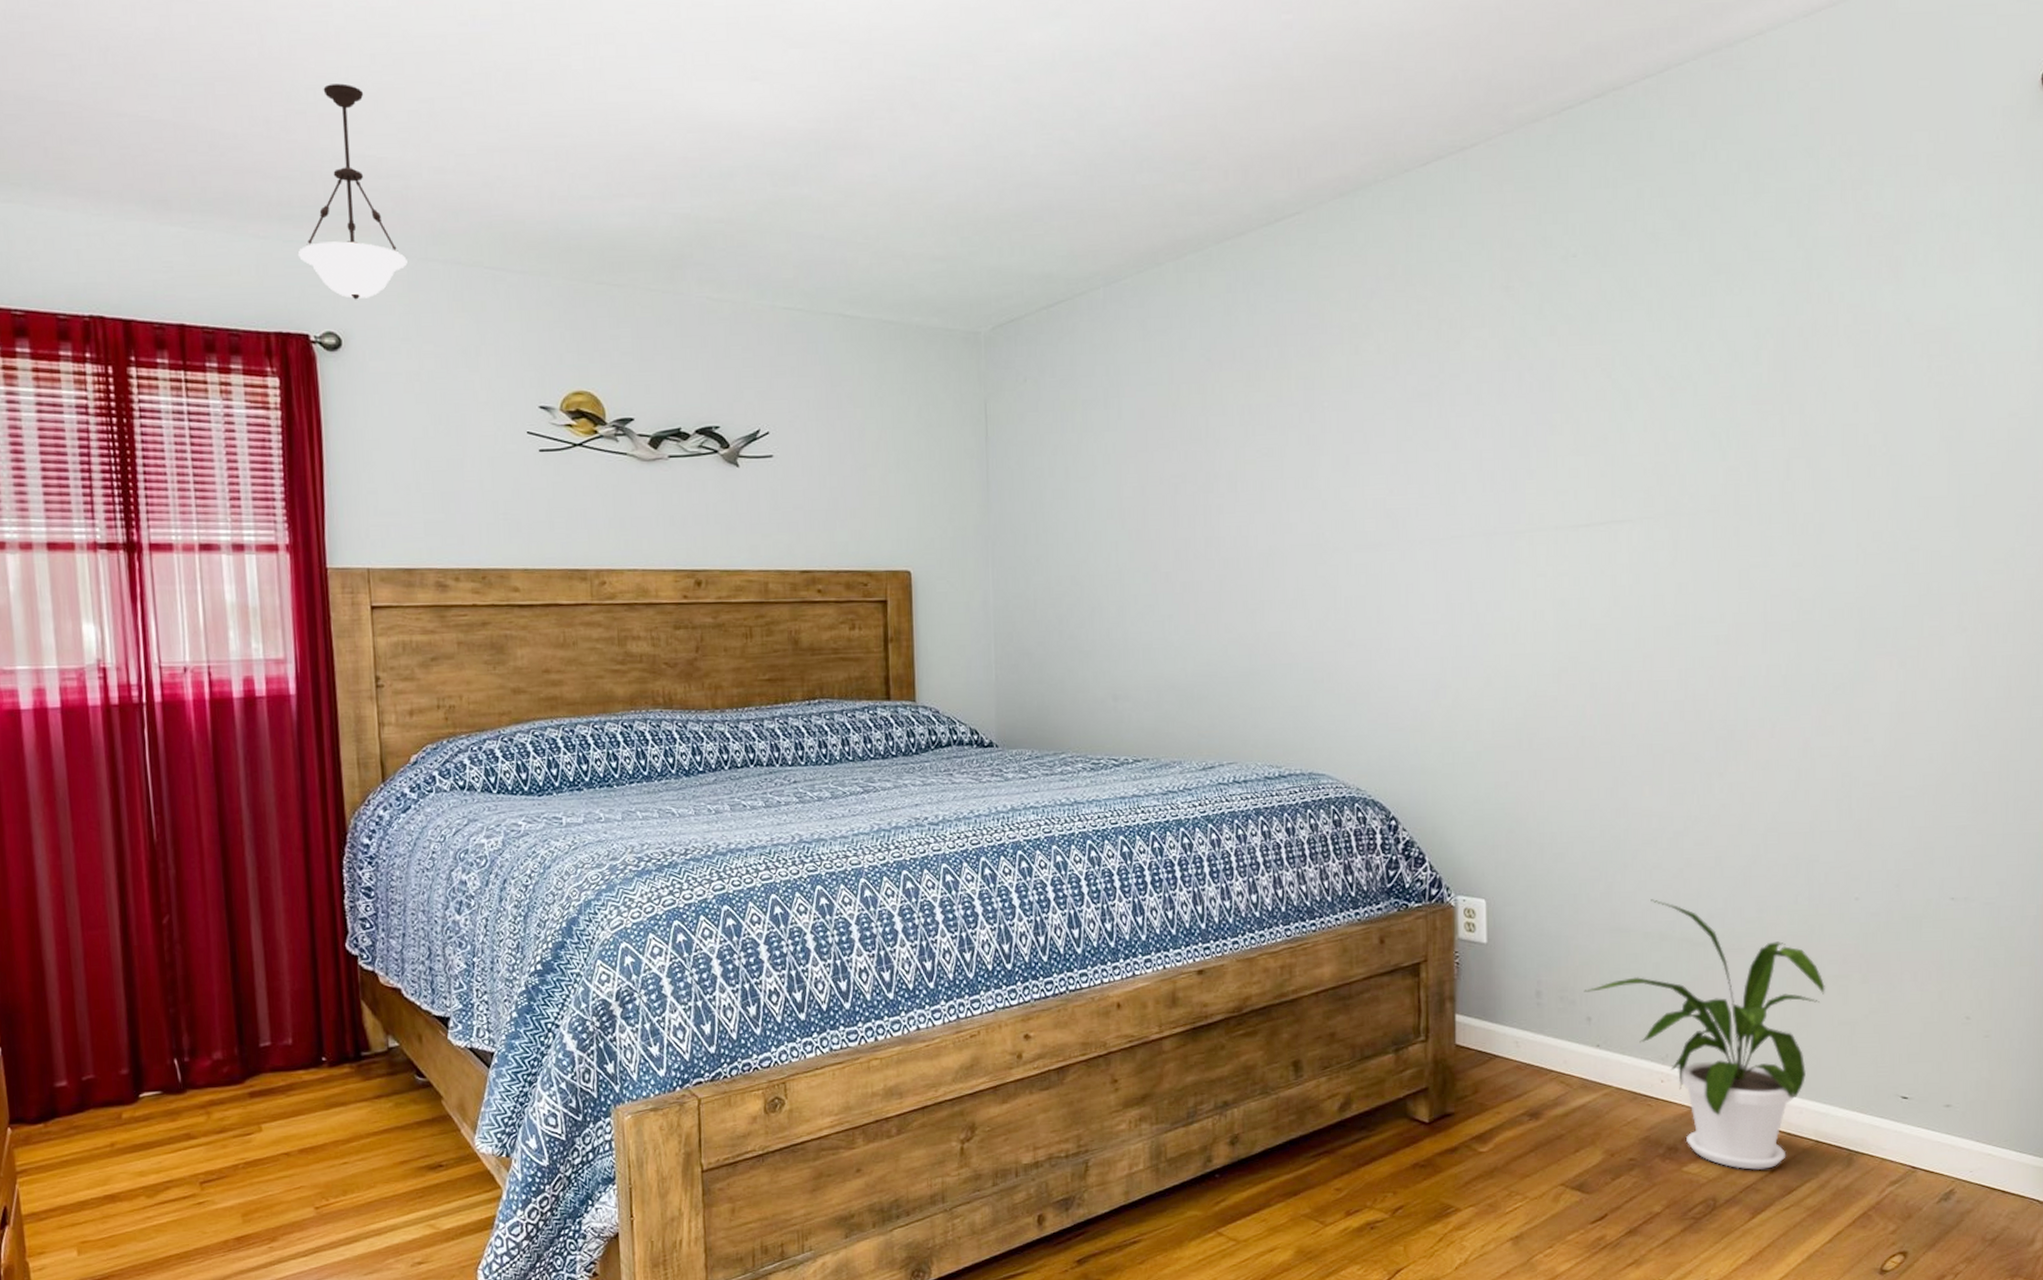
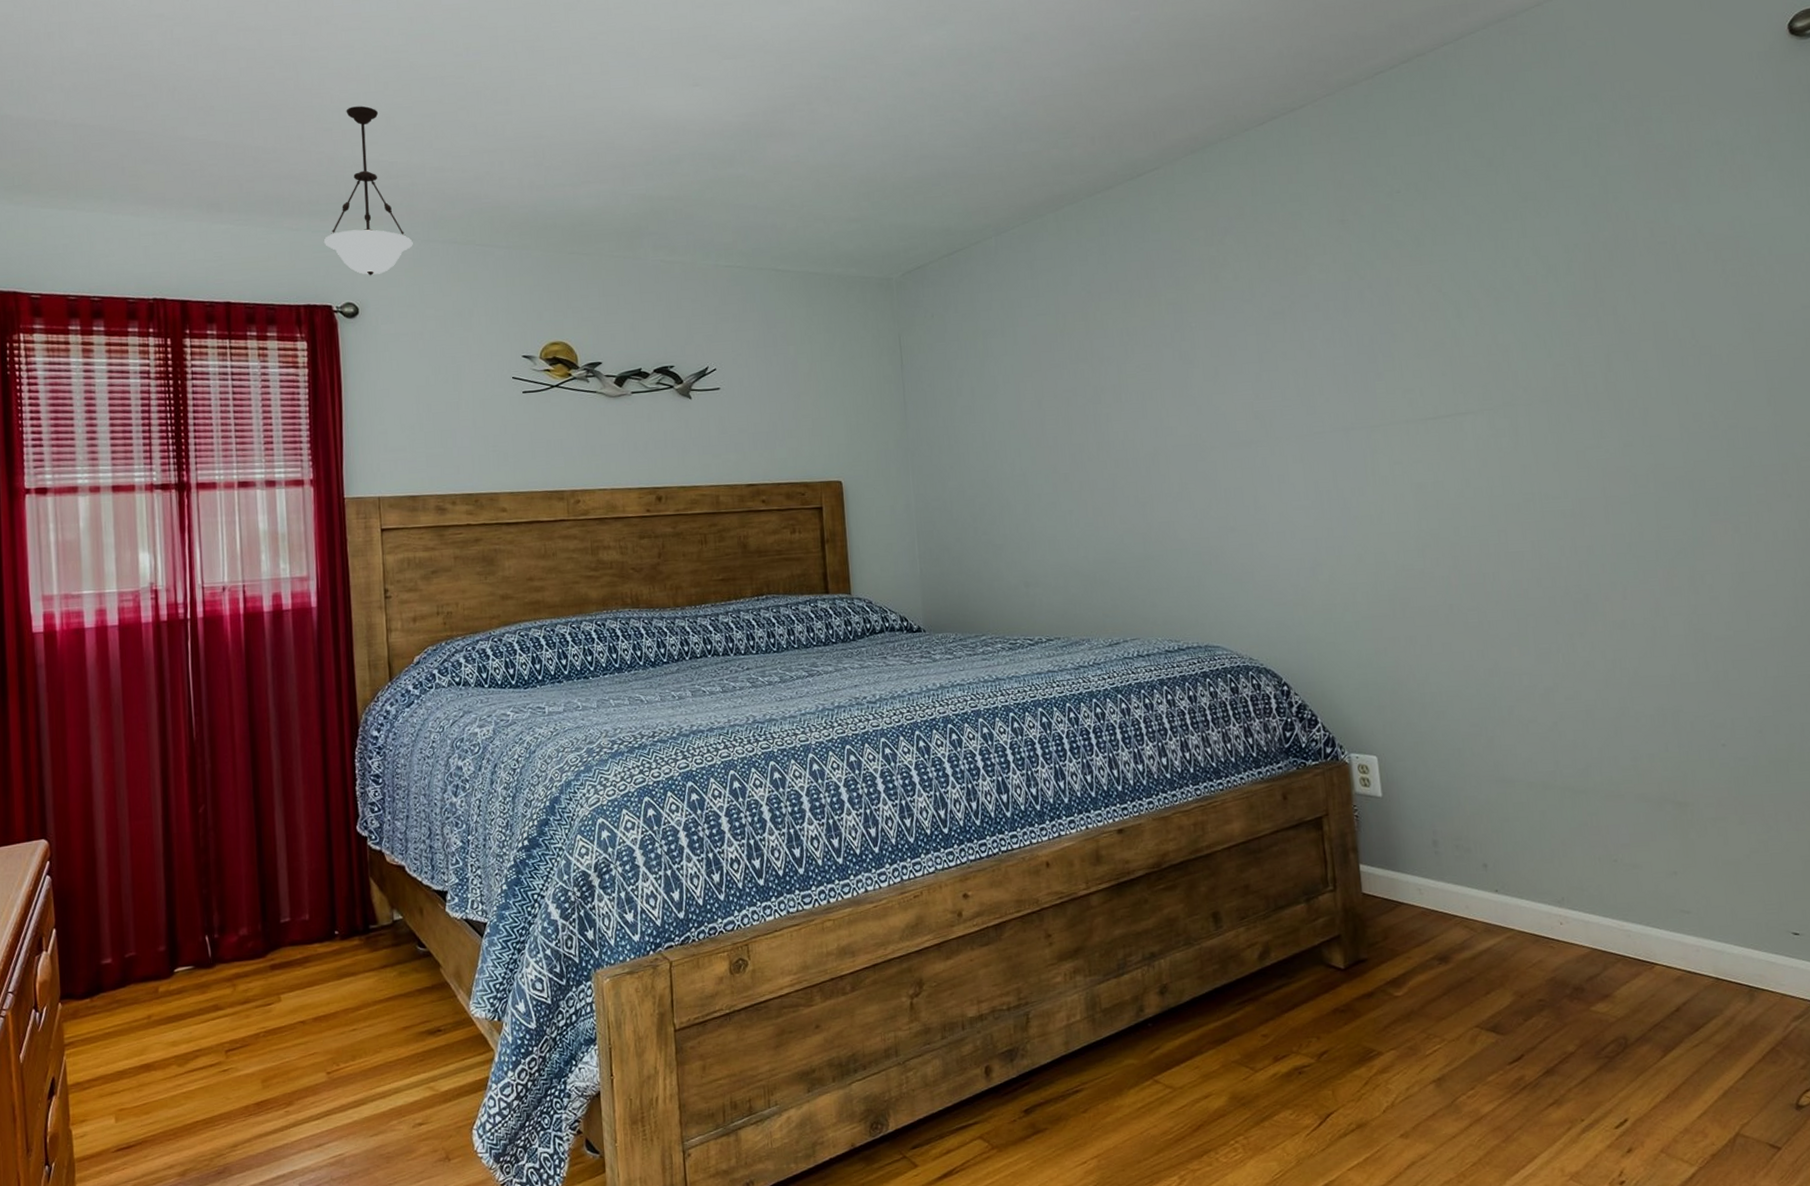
house plant: present [1584,899,1825,1170] -> none [1477,751,1706,1008]

